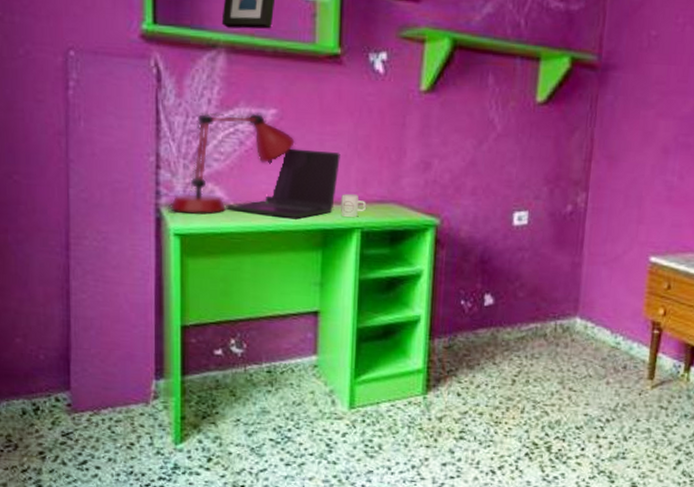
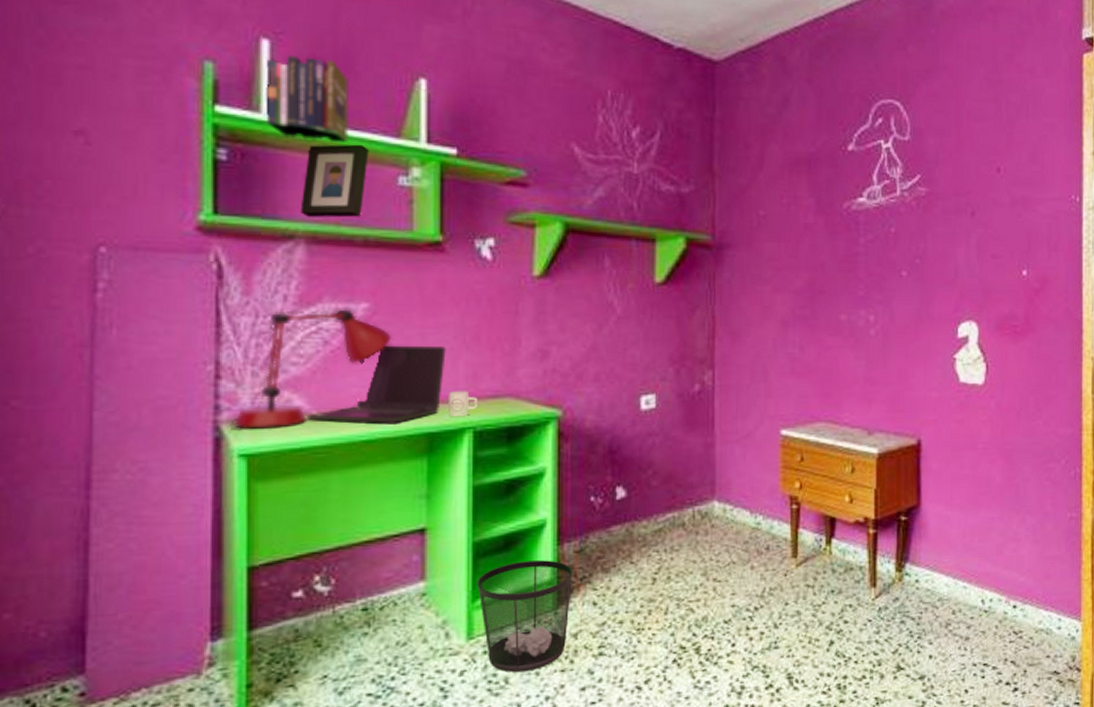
waste bin: none [359,349,442,443] -> present [476,560,574,673]

